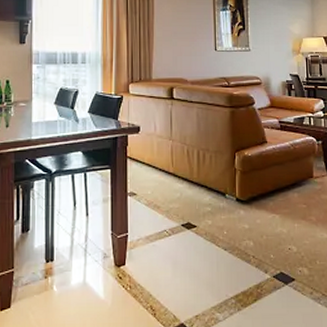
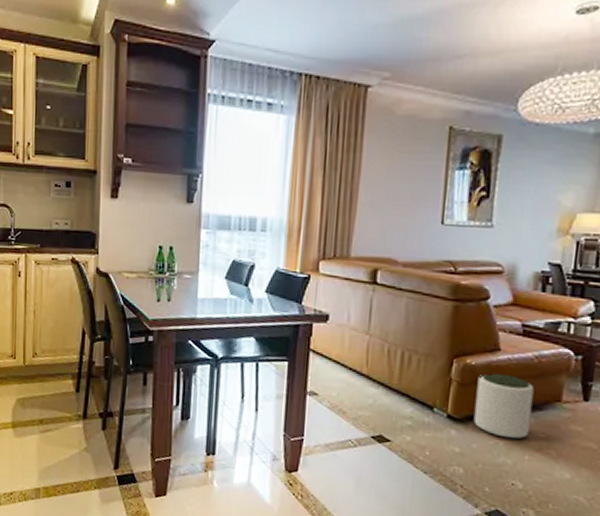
plant pot: none [254,160,295,212] -> present [473,372,535,440]

